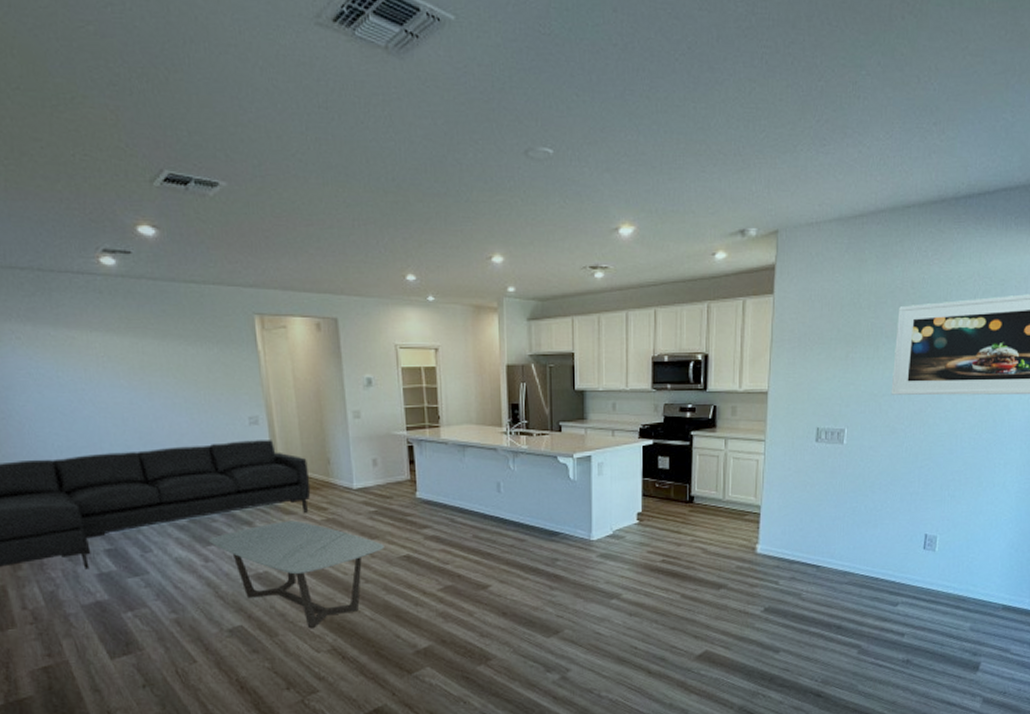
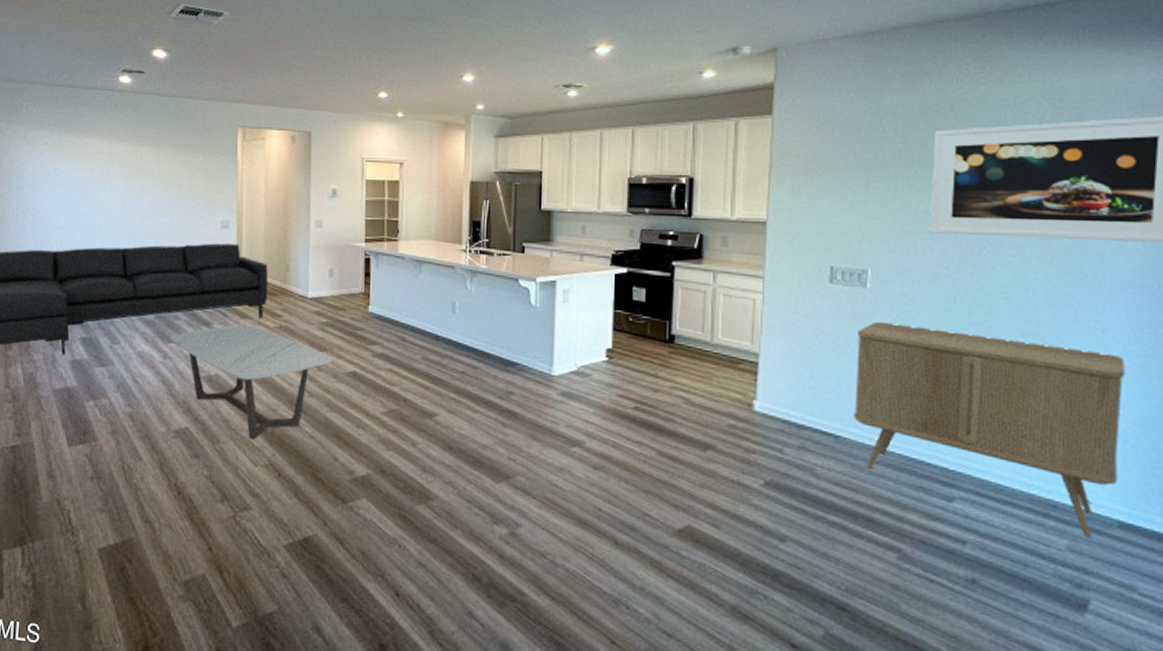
credenza: none [830,471,1016,619] -> present [853,321,1125,537]

